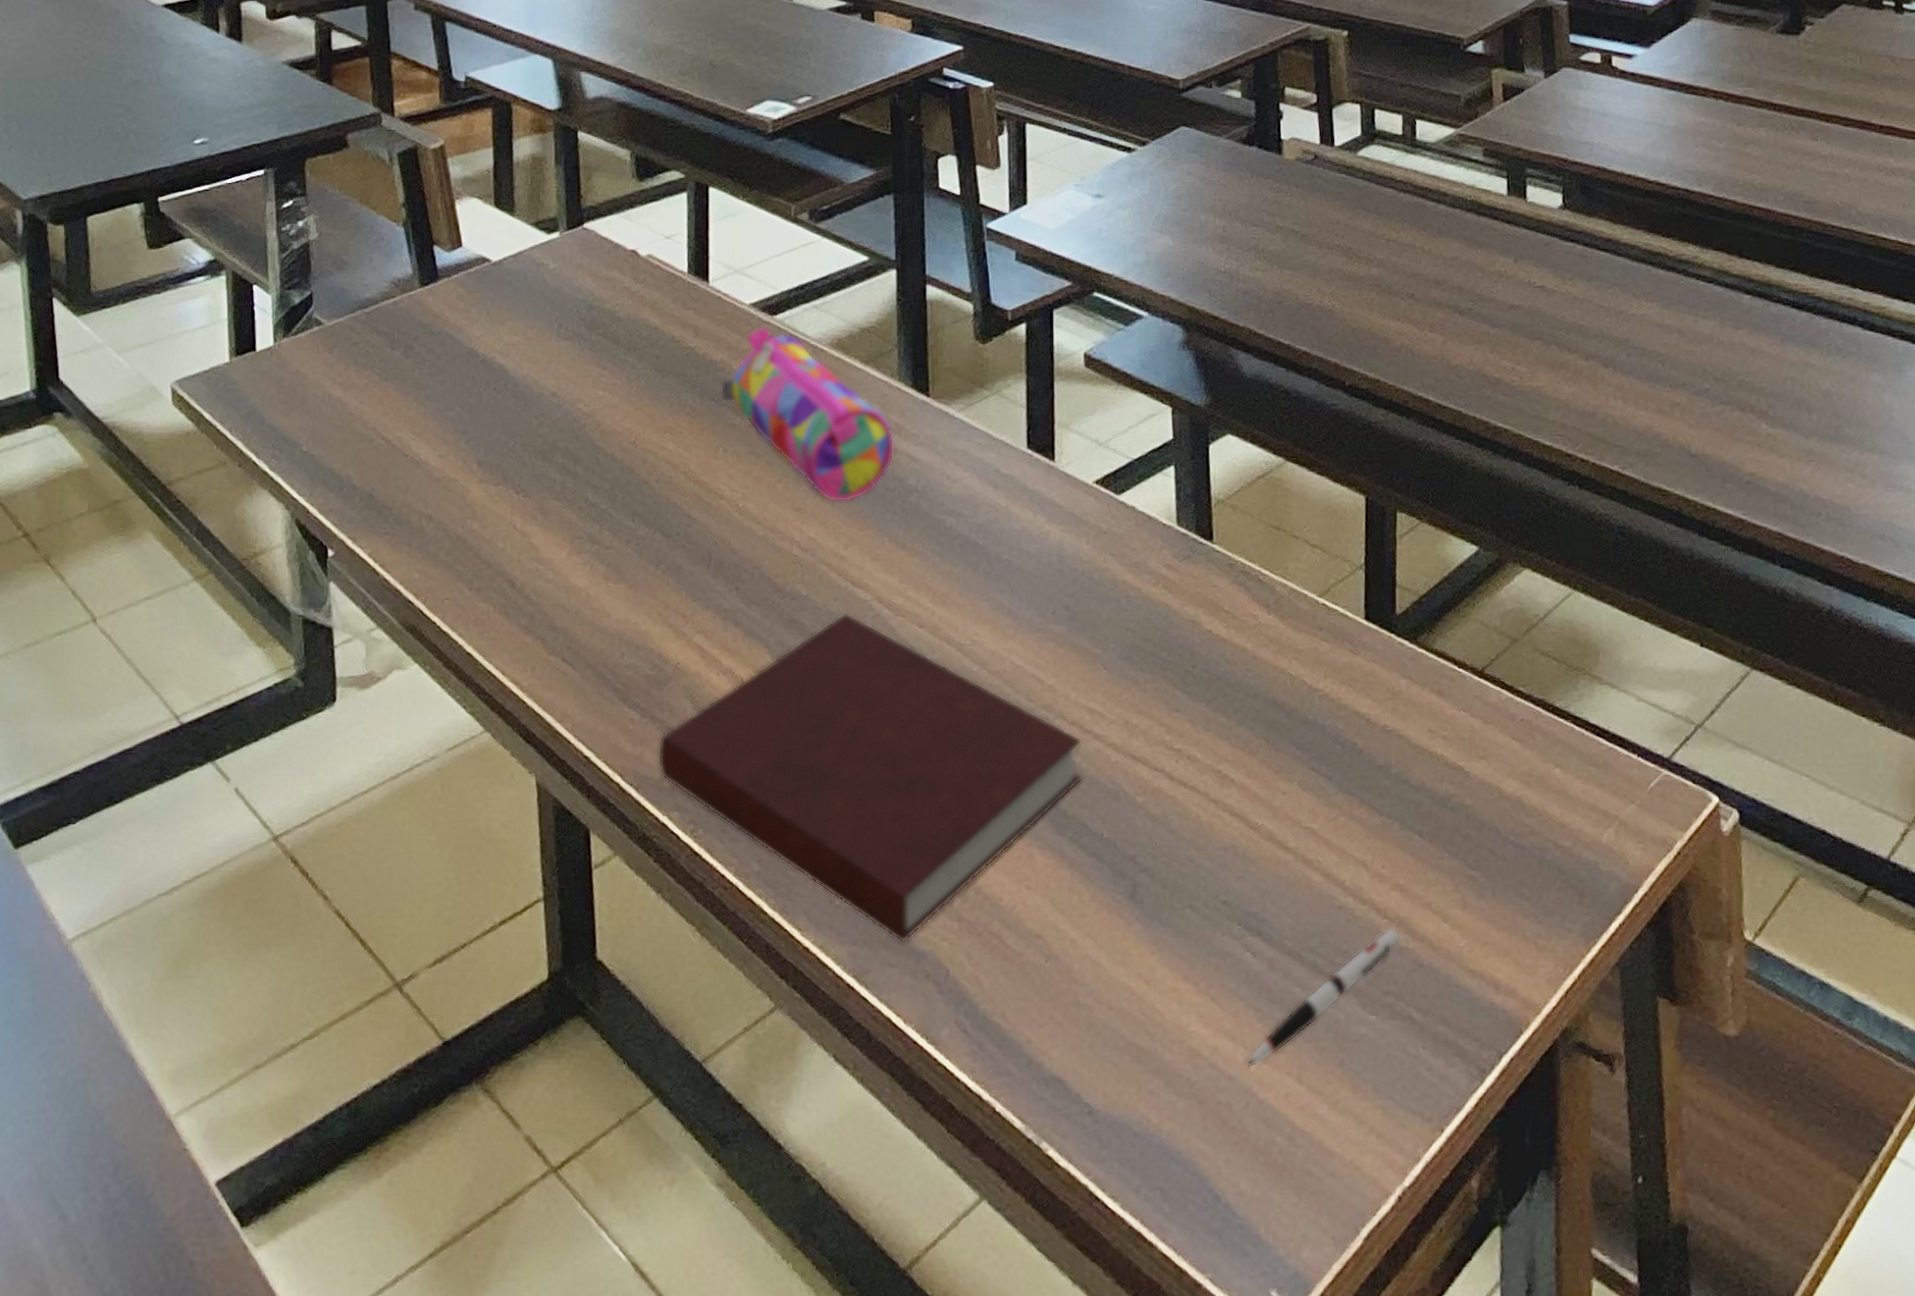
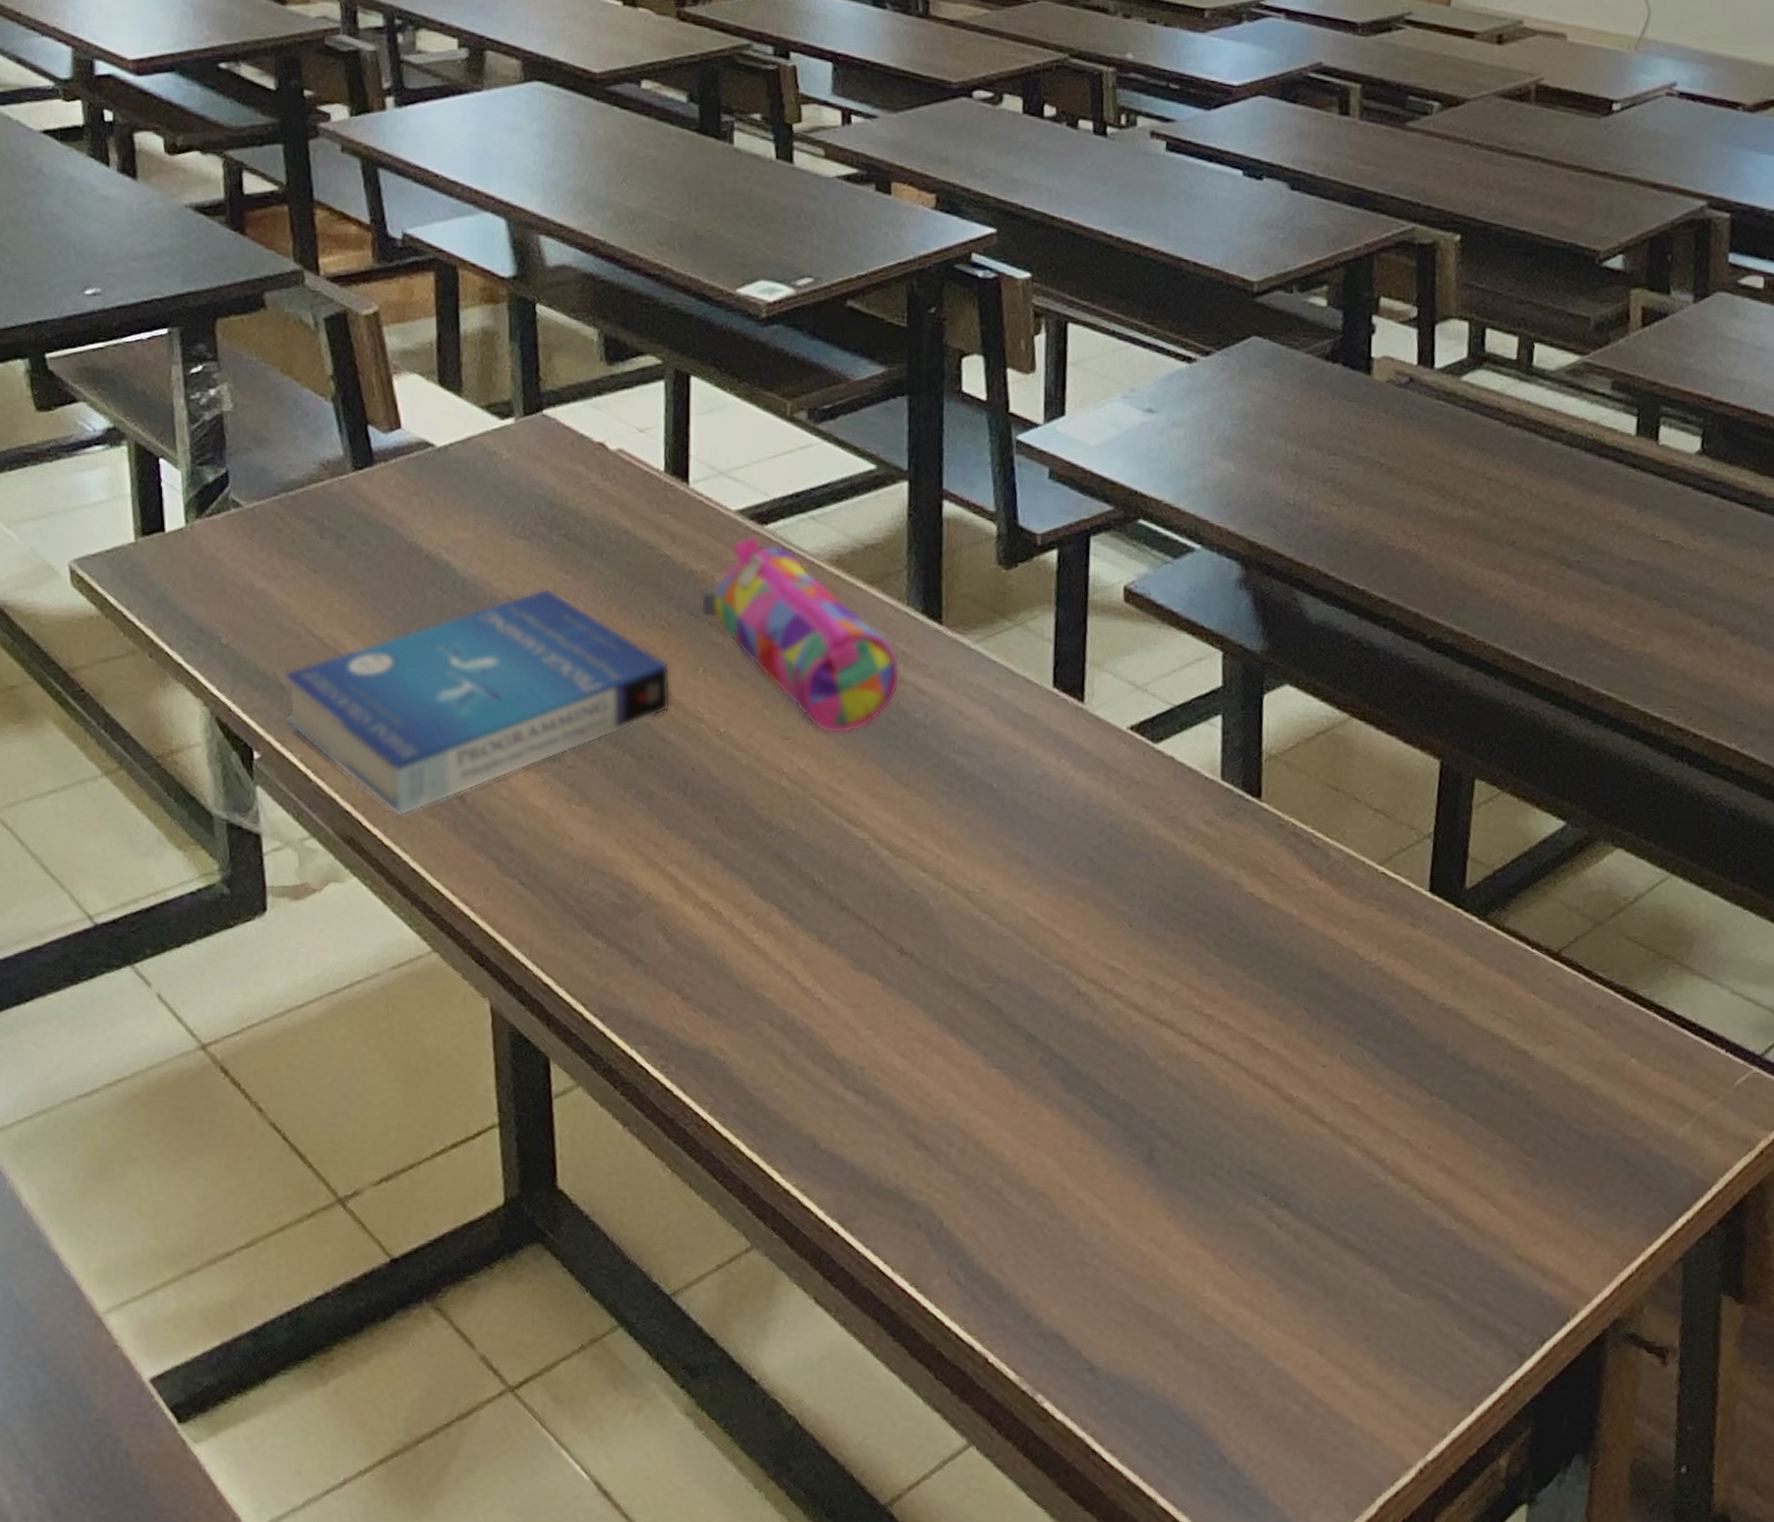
book: none [354,383,696,604] -> present [282,588,671,817]
notebook: present [658,613,1083,943] -> none [625,851,1101,1192]
pen: present [1246,928,1401,1067] -> none [1263,1208,1443,1337]

